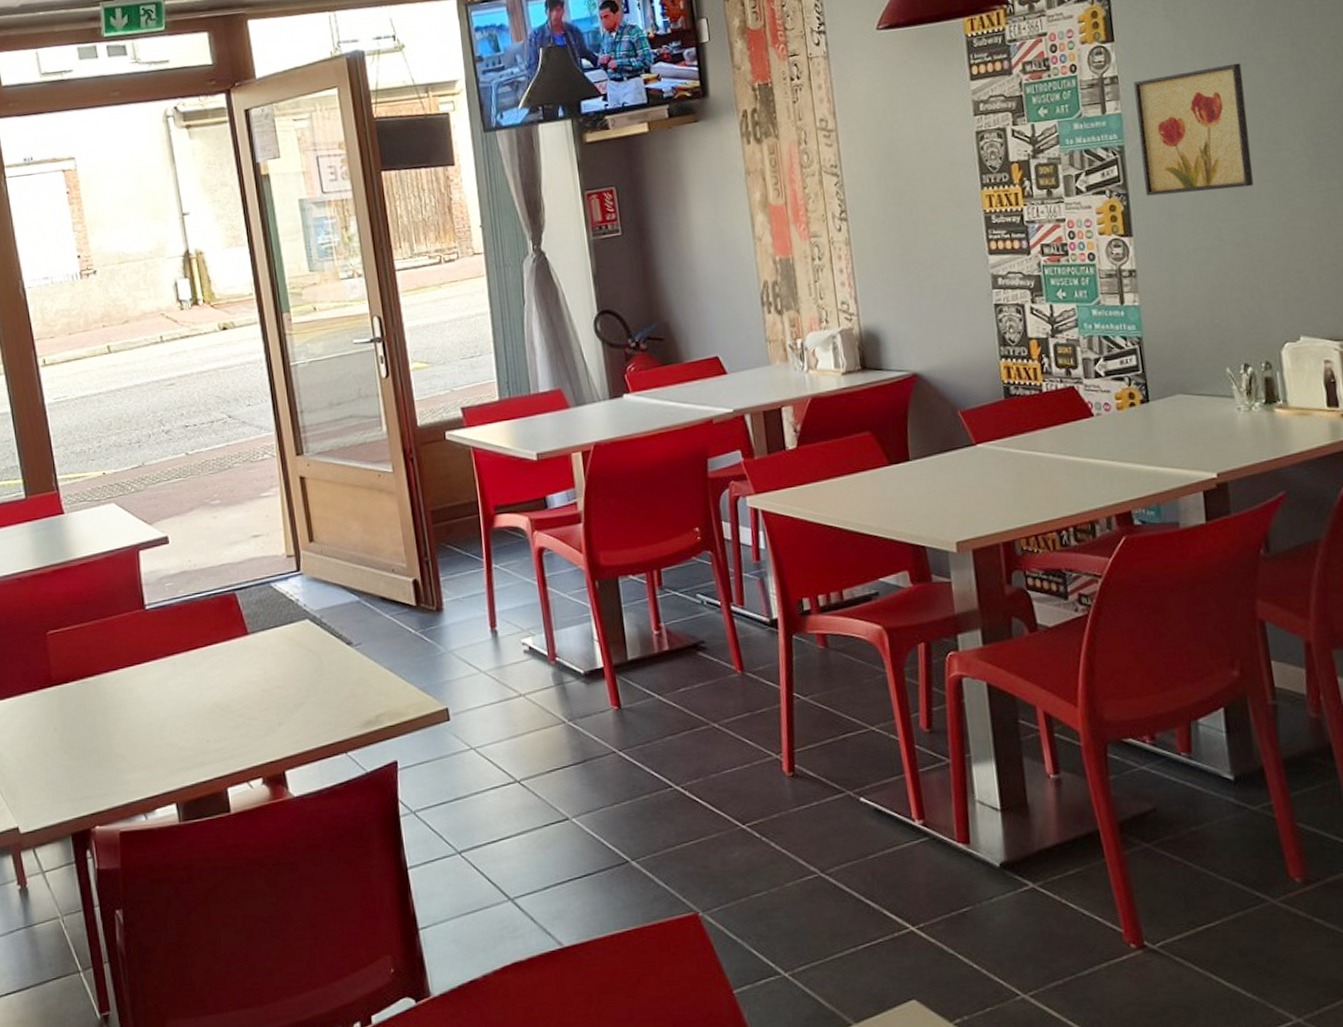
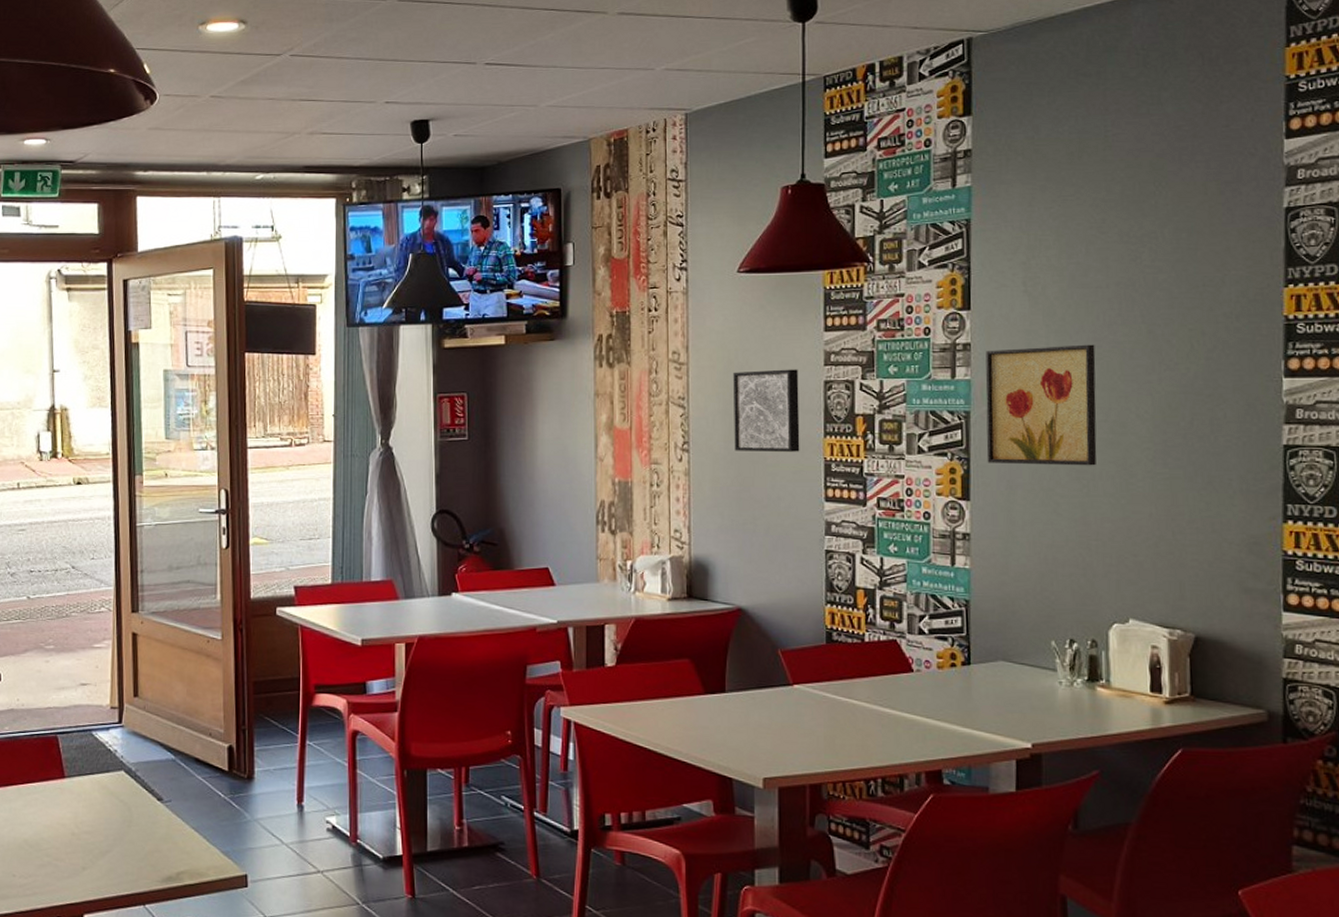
wall art: none [883,123,959,214] -> present [733,369,800,452]

